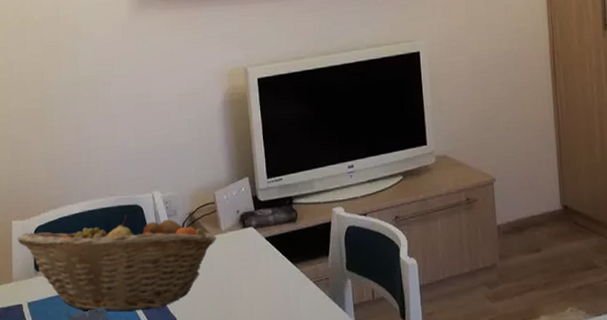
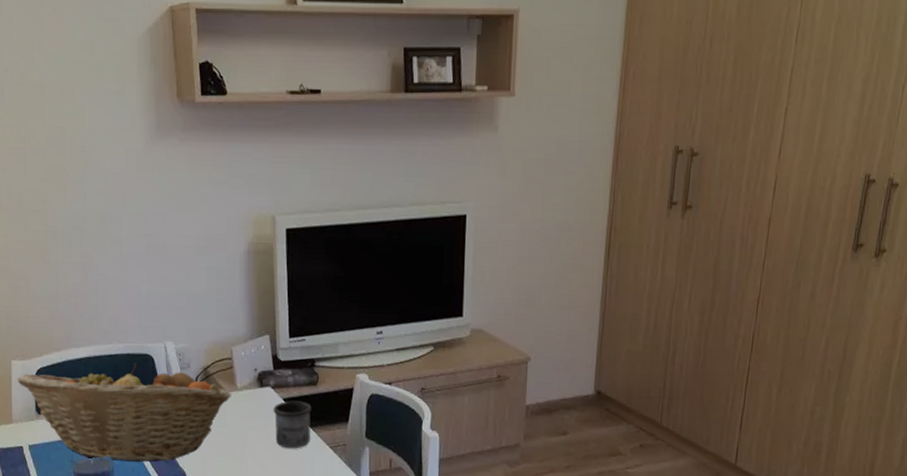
mug: none [256,238,294,287] -> present [273,400,312,449]

